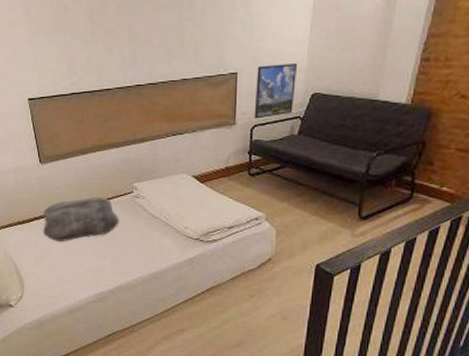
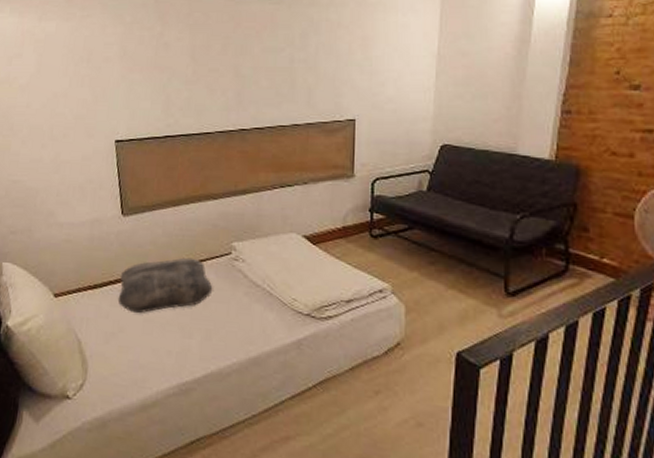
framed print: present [254,63,297,119] -> none [375,111,422,172]

